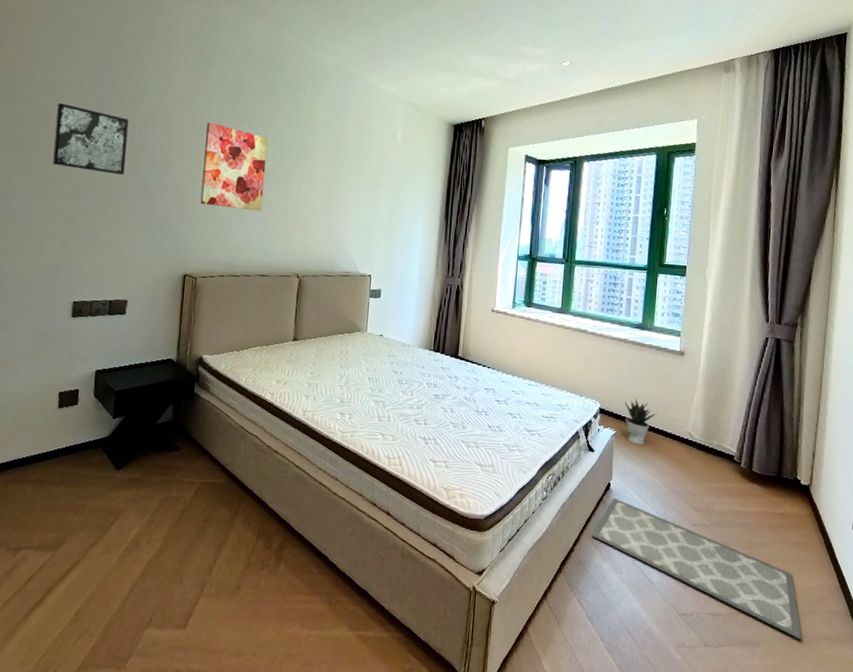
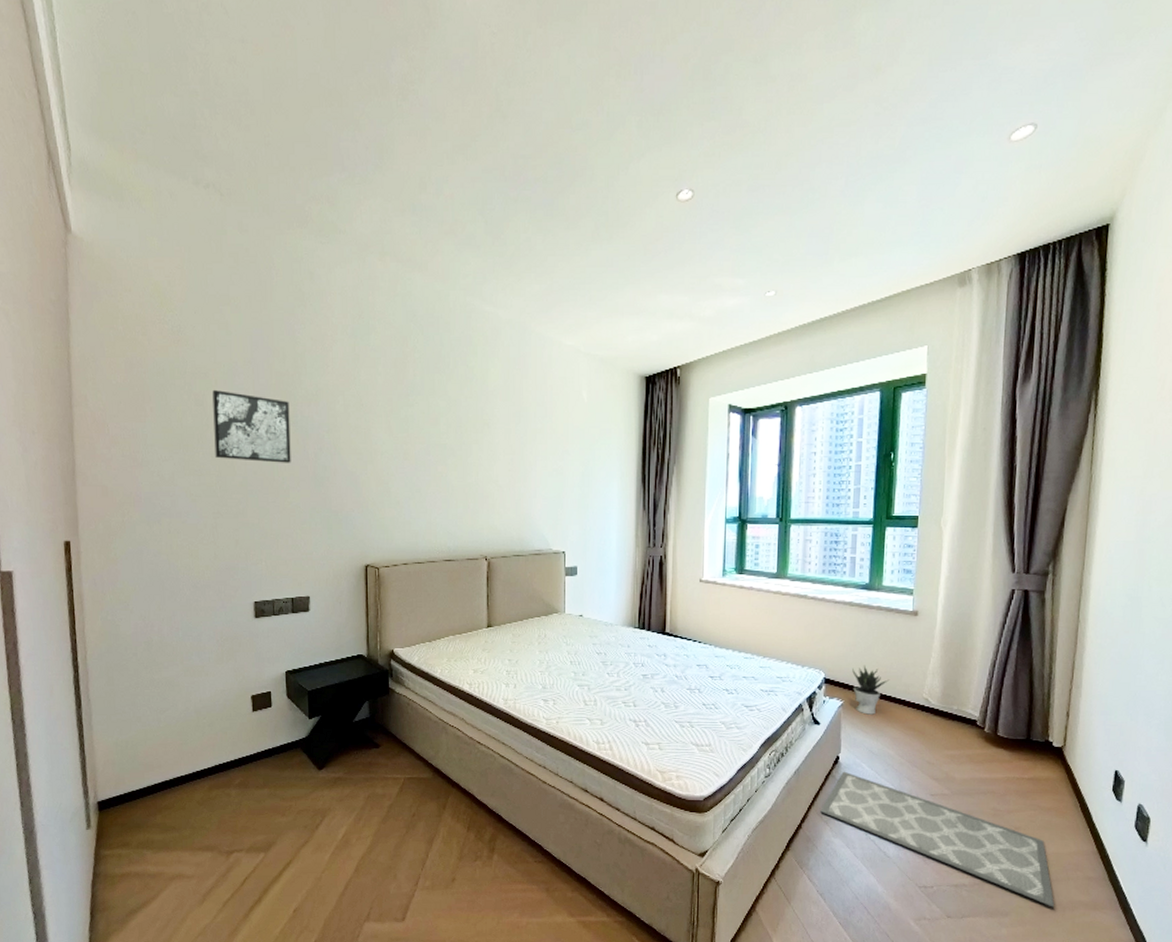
wall art: present [200,122,268,212] -> none [373,397,442,491]

